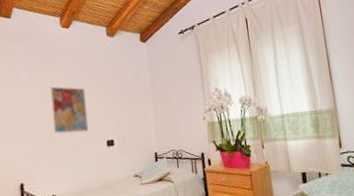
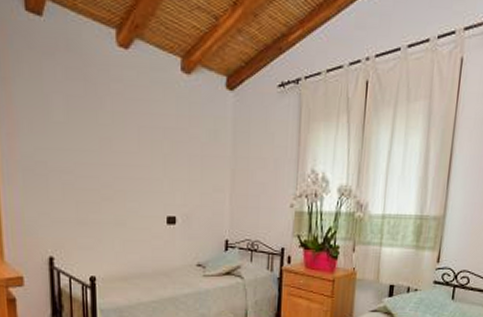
wall art: present [50,86,89,134] -> none [95,132,145,201]

